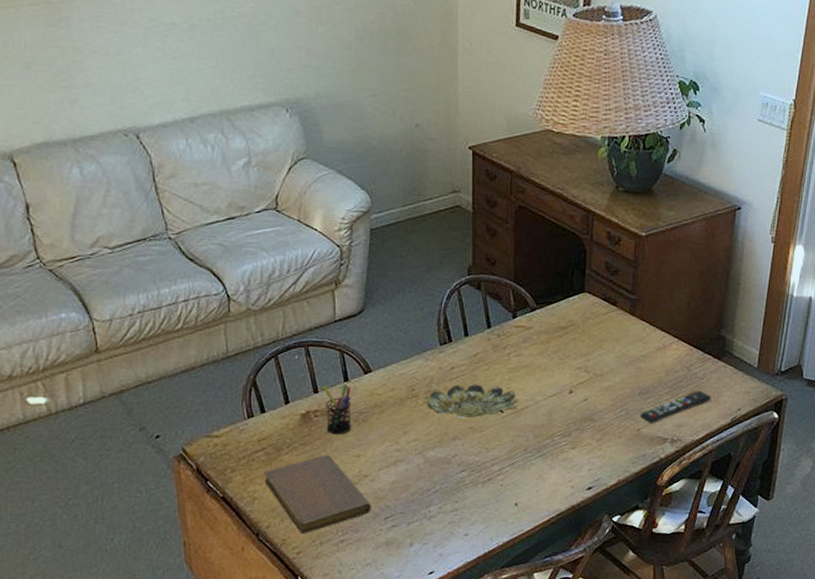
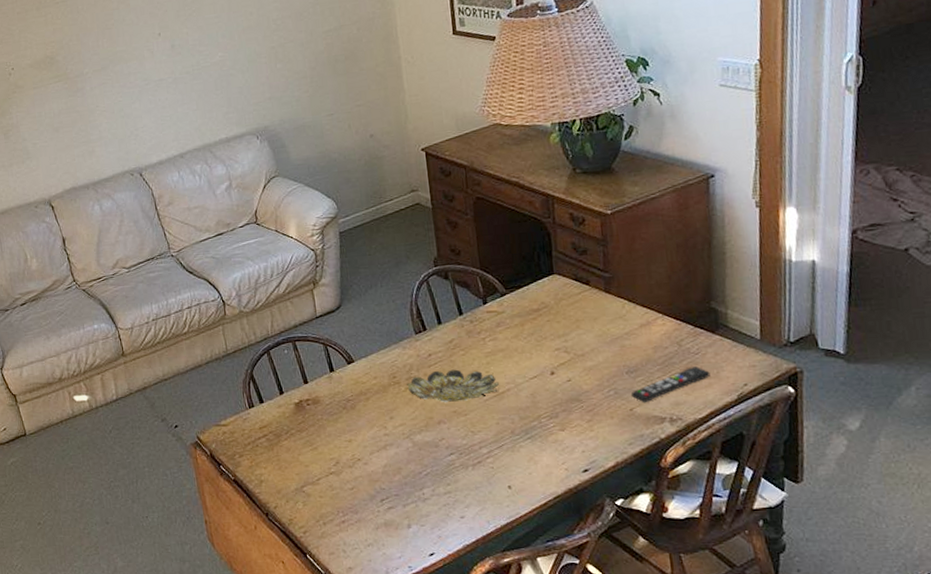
notebook: present [264,454,371,535] -> none [267,440,368,515]
pen holder: present [323,384,352,435] -> none [311,374,342,422]

